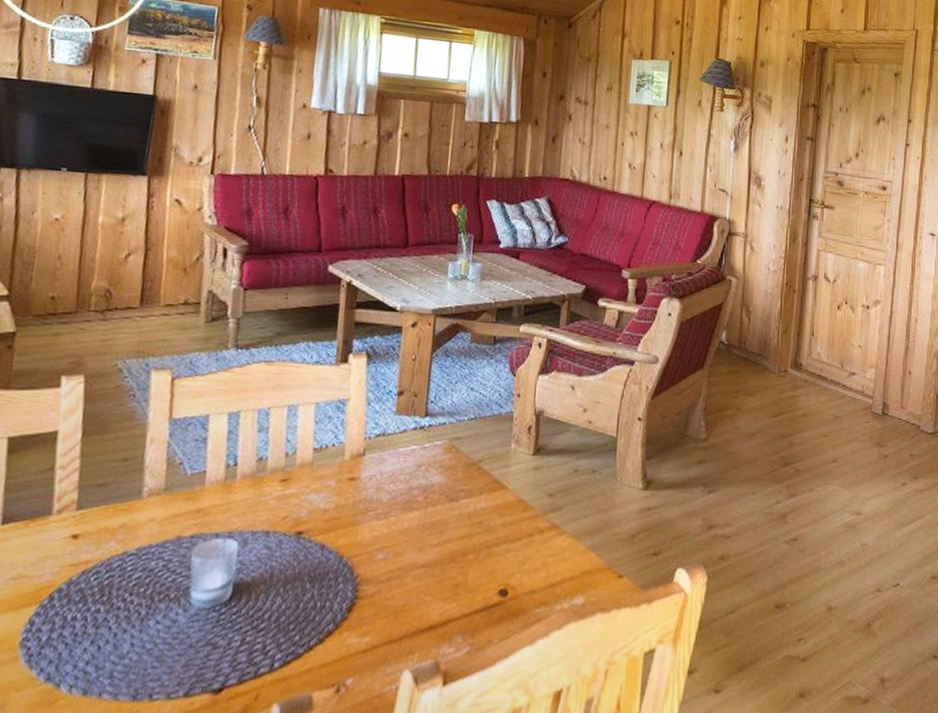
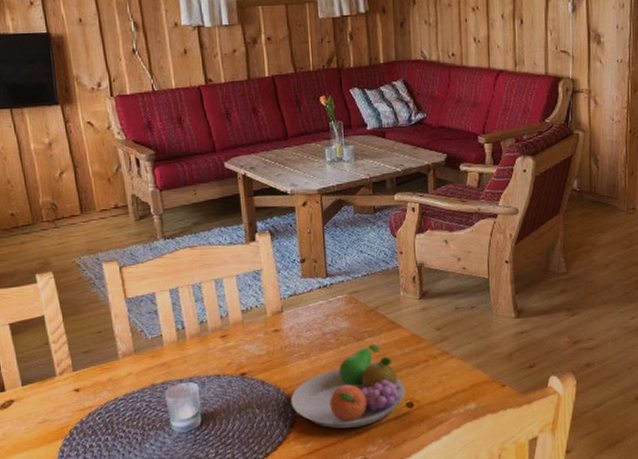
fruit bowl: none [353,508,501,618] -> present [290,345,406,429]

